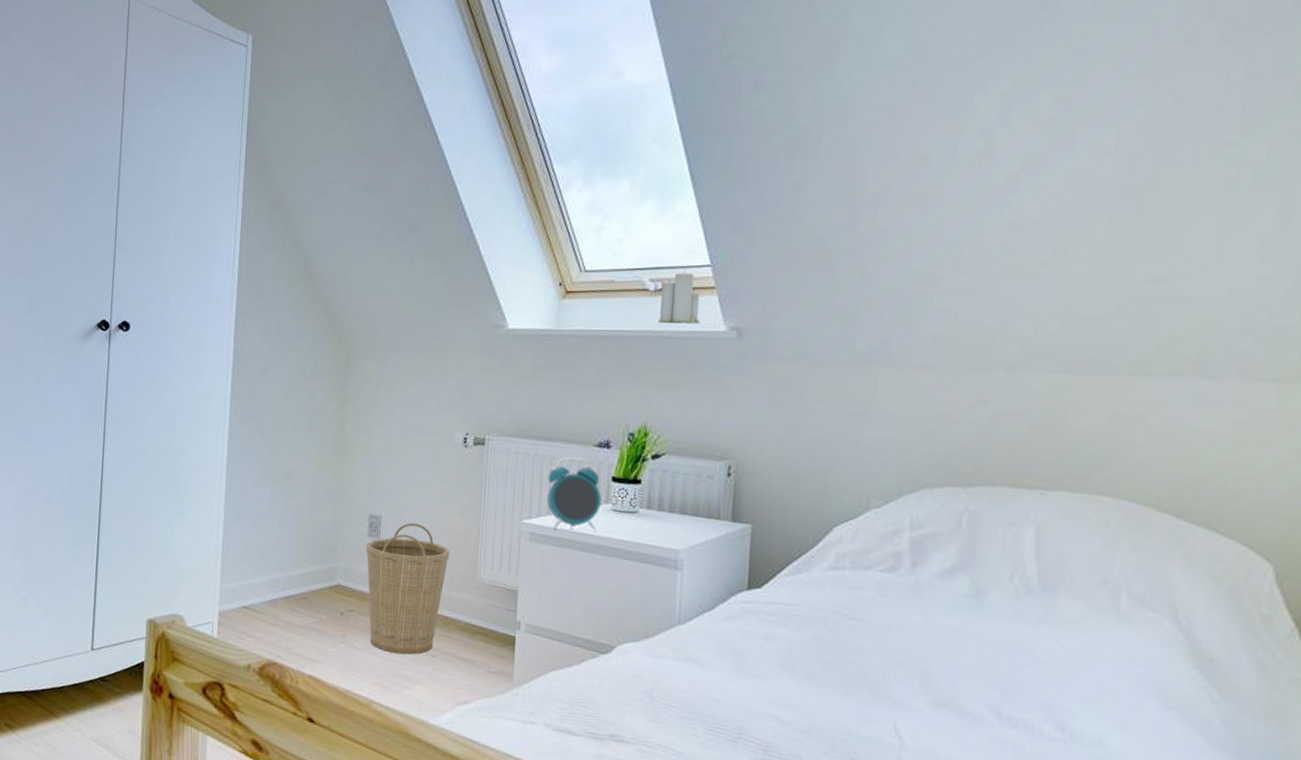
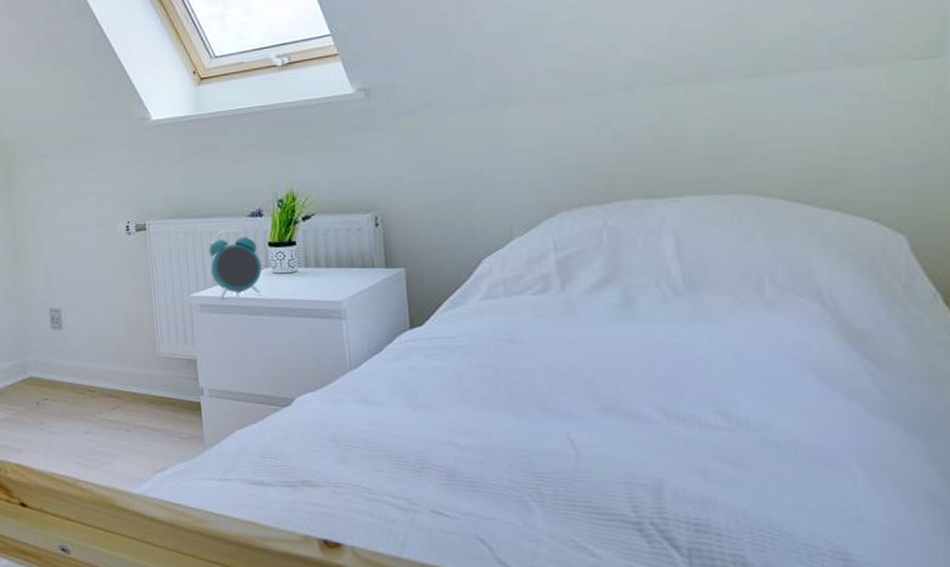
basket: present [366,522,450,655] -> none [50,310,129,432]
candle: present [658,270,700,324] -> none [288,43,328,95]

